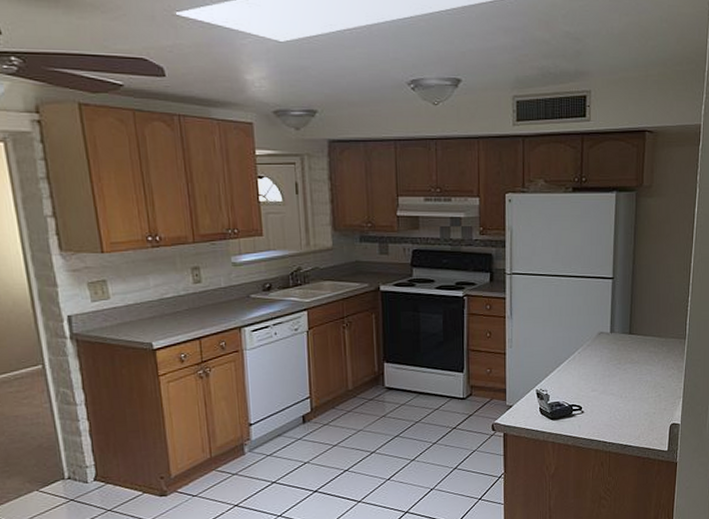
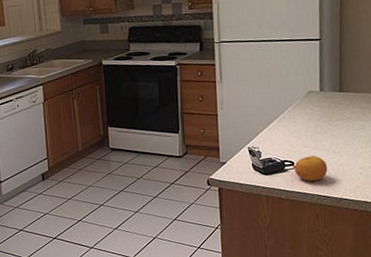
fruit: none [582,400,615,427] -> present [294,155,328,181]

